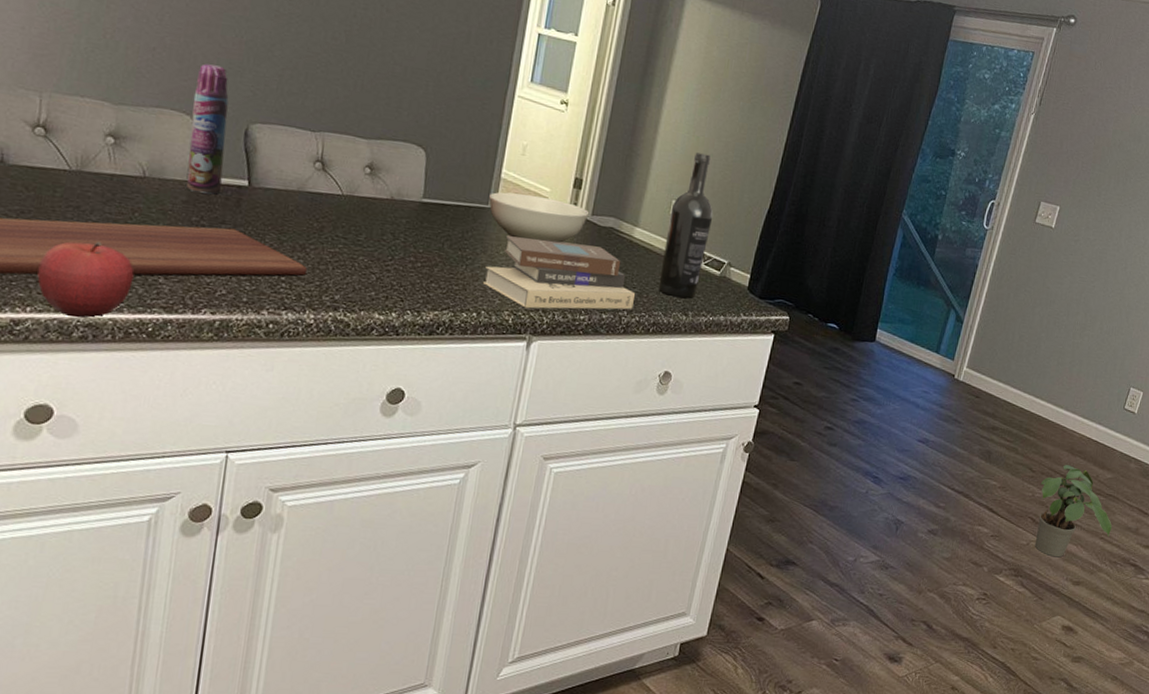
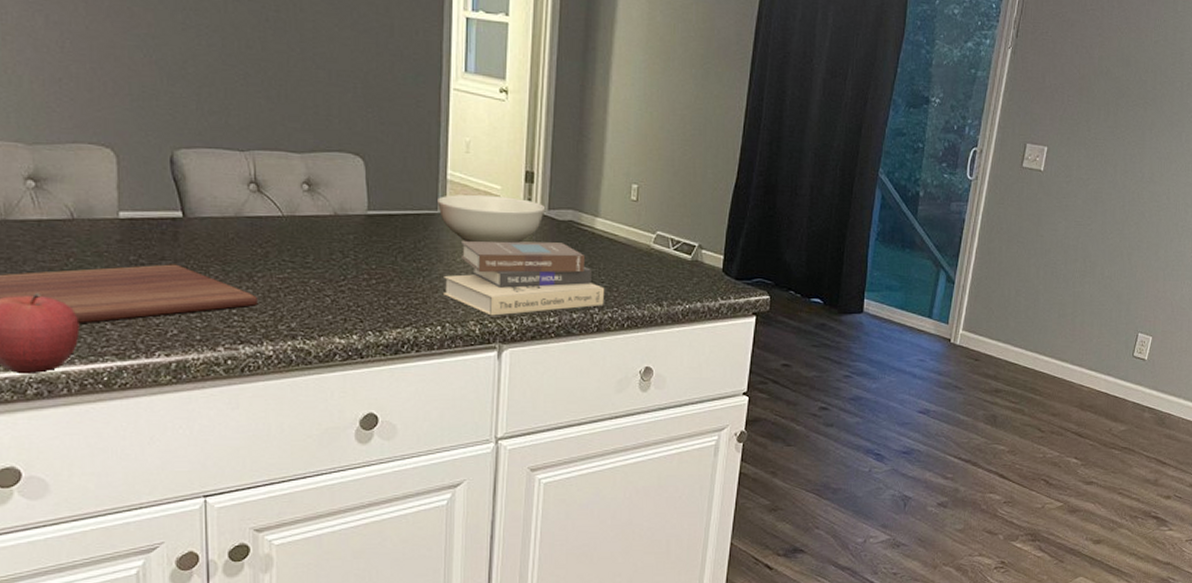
whipped cream can: present [186,64,229,194] -> none [109,90,154,230]
wine bottle: present [658,151,714,299] -> none [628,128,677,288]
potted plant: present [1034,464,1113,558] -> none [1050,420,1130,518]

